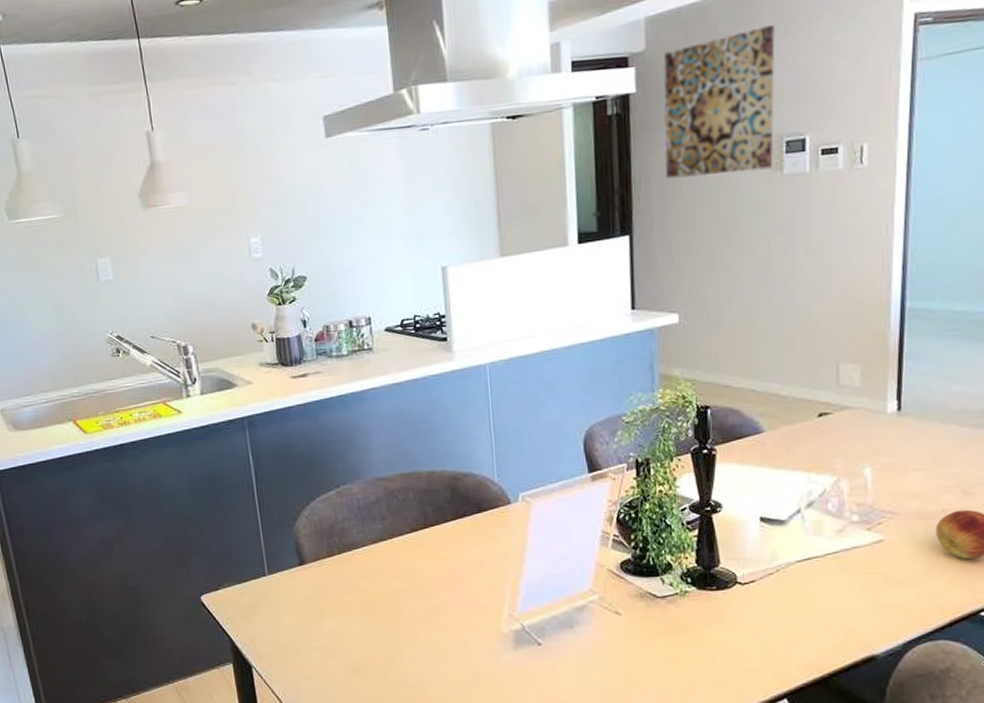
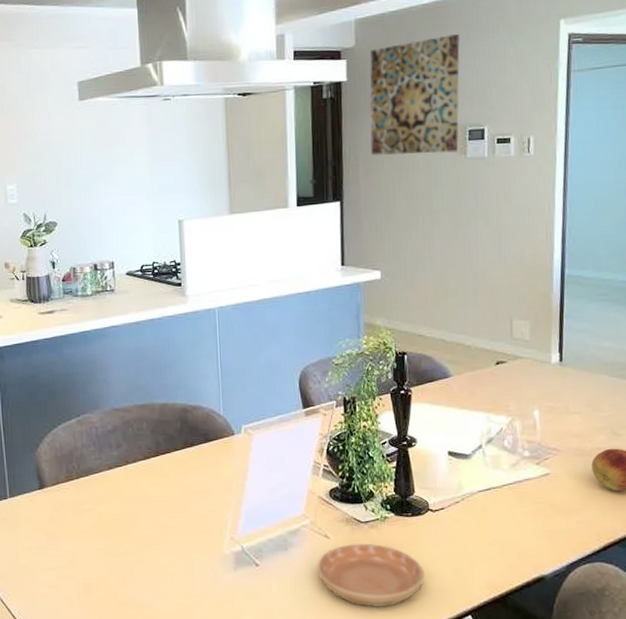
saucer: none [607,620,732,690] -> present [317,543,425,607]

